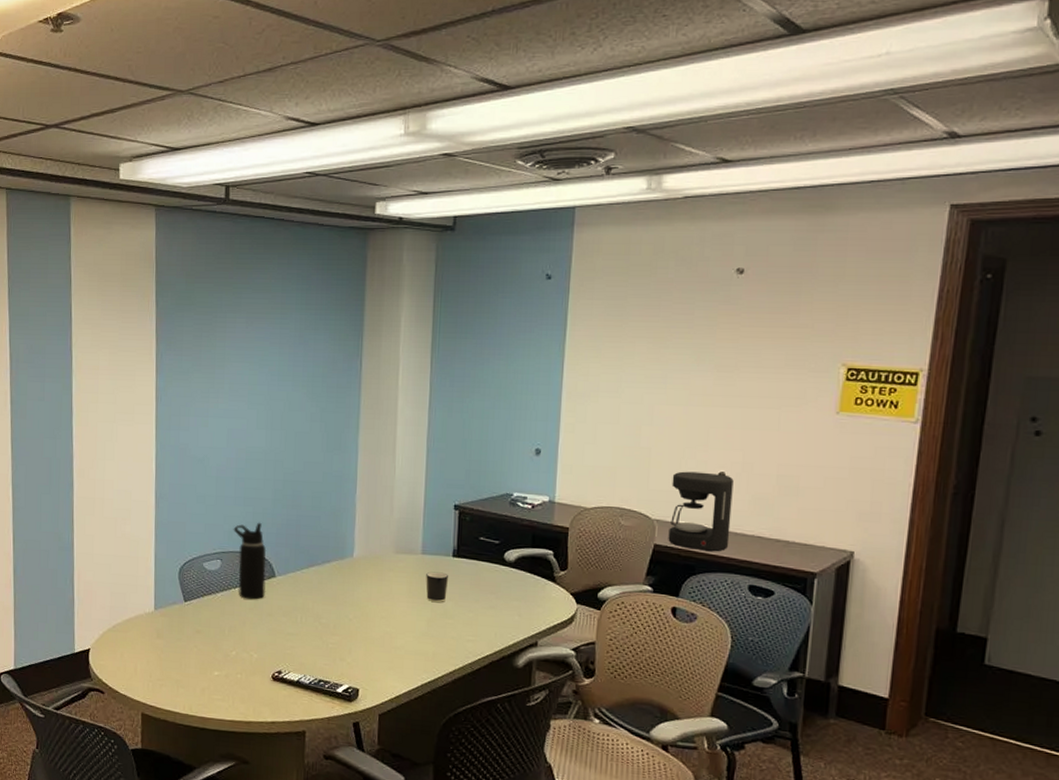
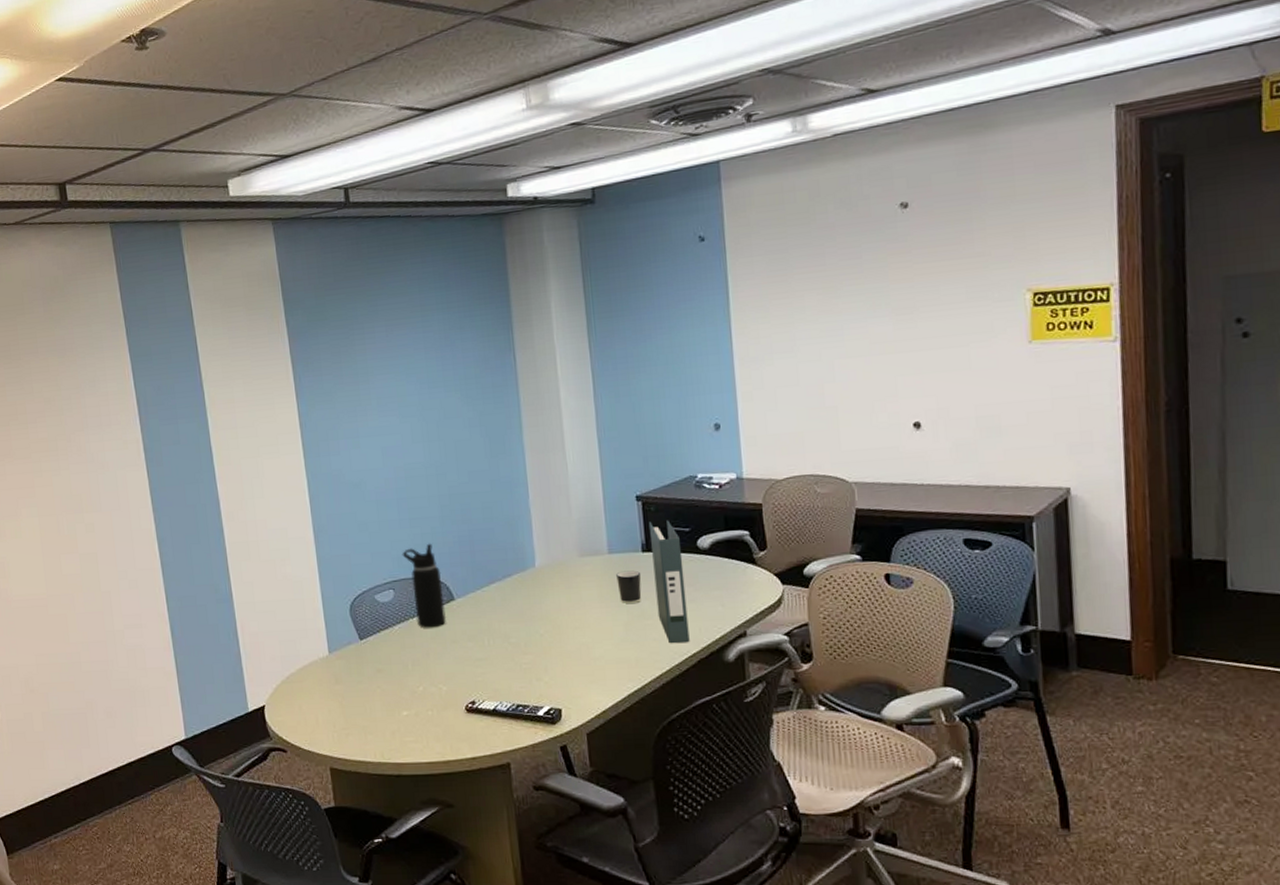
binder: none [459,530,490,644] -> present [648,520,690,643]
coffee maker: present [668,471,734,552] -> none [864,424,936,509]

